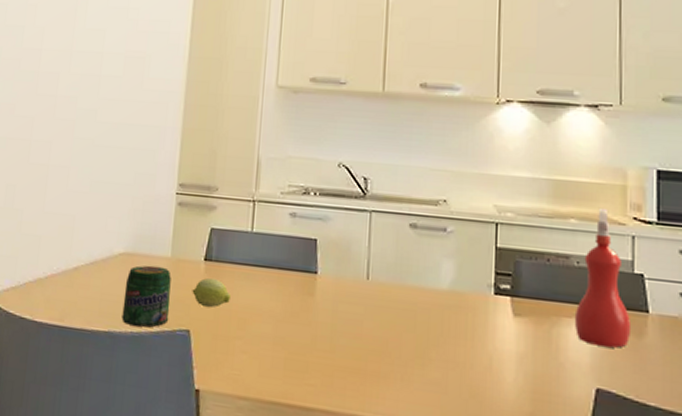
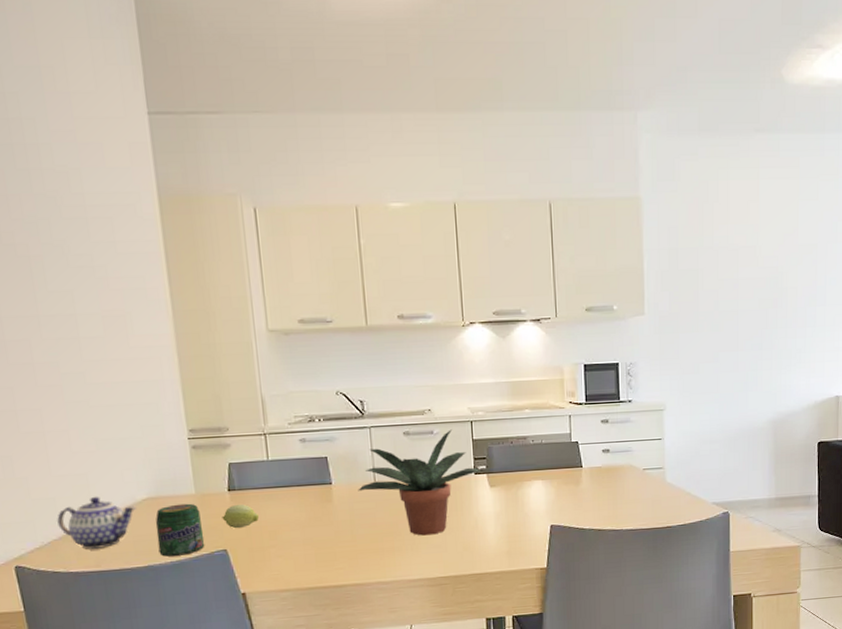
teapot: none [37,241,111,301] -> present [57,496,136,549]
potted plant: none [346,229,503,367] -> present [358,429,480,536]
spray bottle: present [574,207,632,348] -> none [532,397,572,497]

